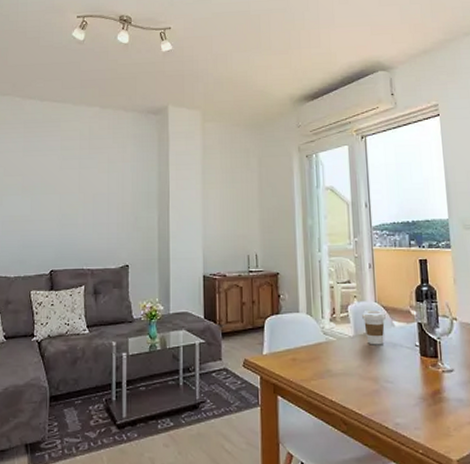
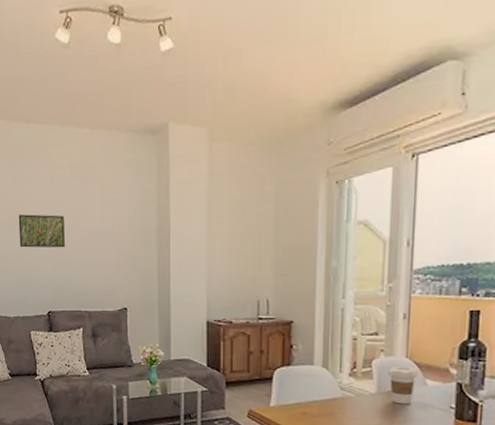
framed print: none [26,179,71,210] -> present [18,214,65,248]

